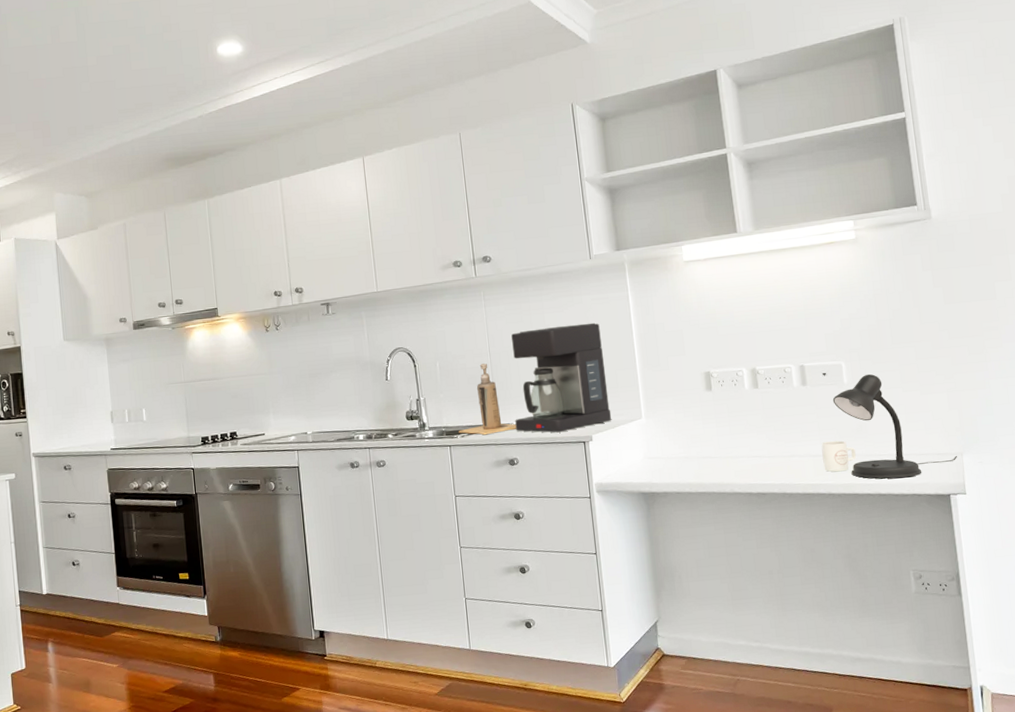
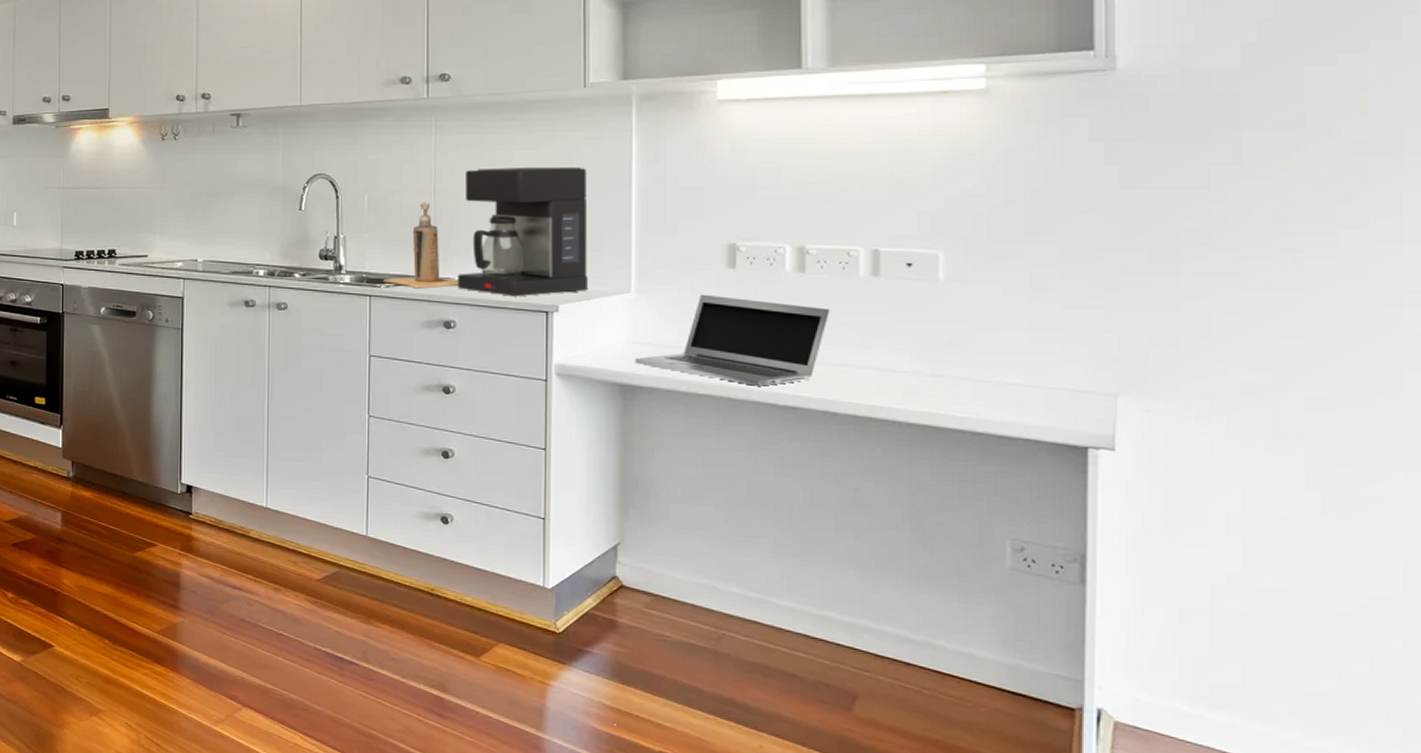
laptop: none [651,413,778,481] -> present [635,294,830,386]
mug: present [821,440,856,472] -> none [891,353,943,395]
desk lamp: present [832,373,957,479] -> none [917,271,1108,416]

